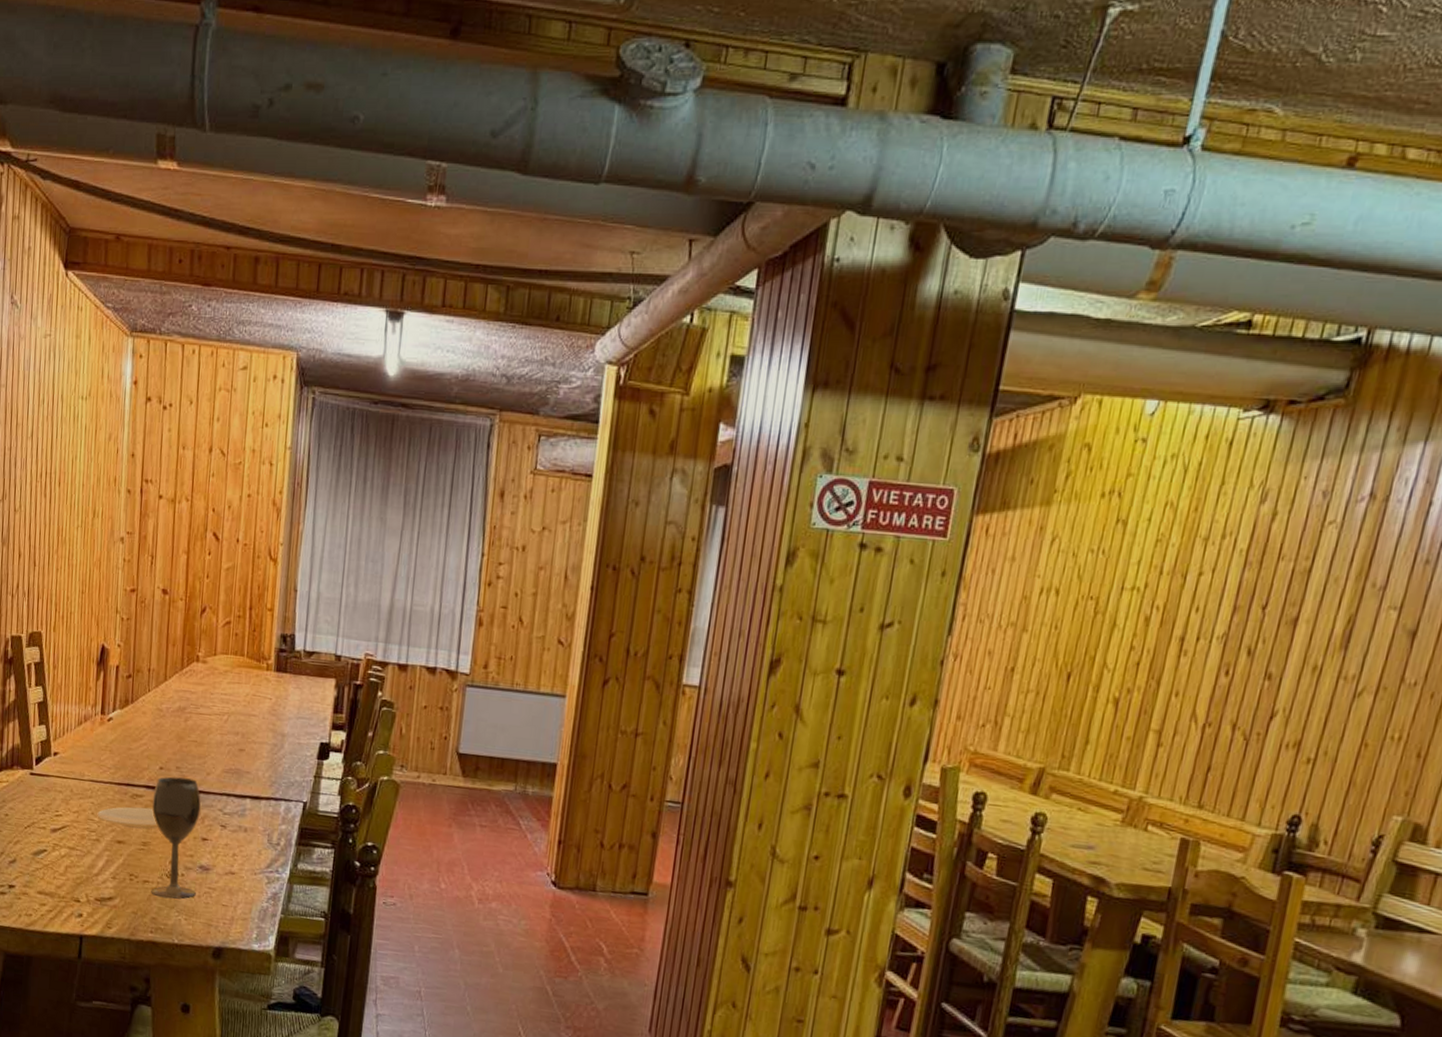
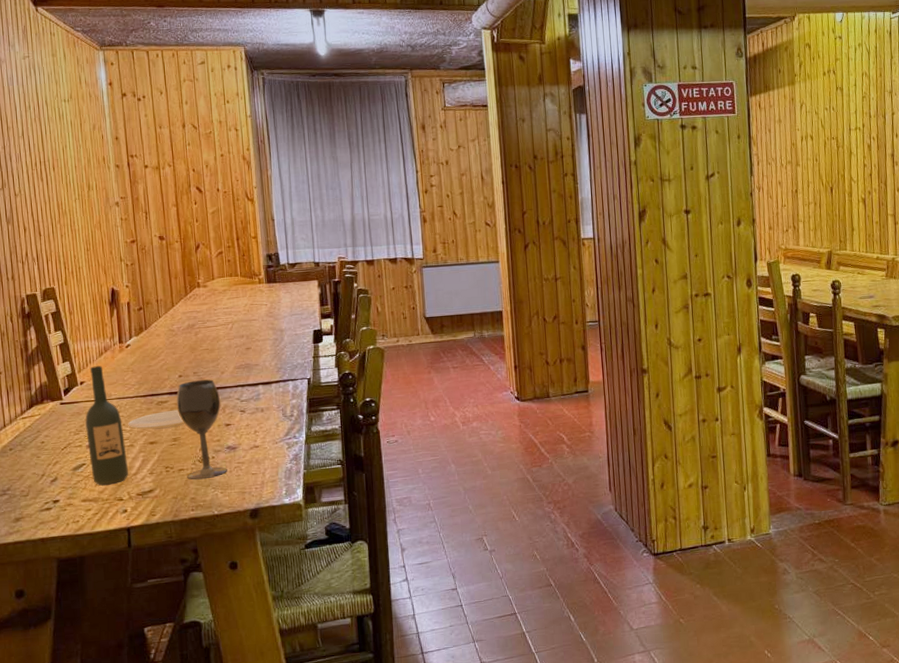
wine bottle: none [52,736,92,881] -> present [85,366,128,486]

